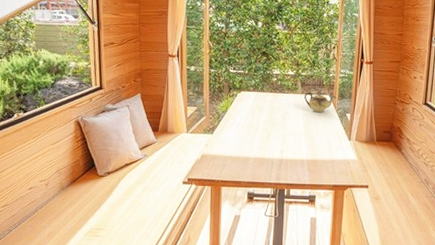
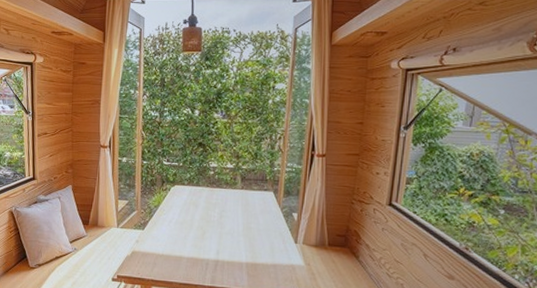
teapot: present [305,91,337,112] -> none [245,187,282,210]

